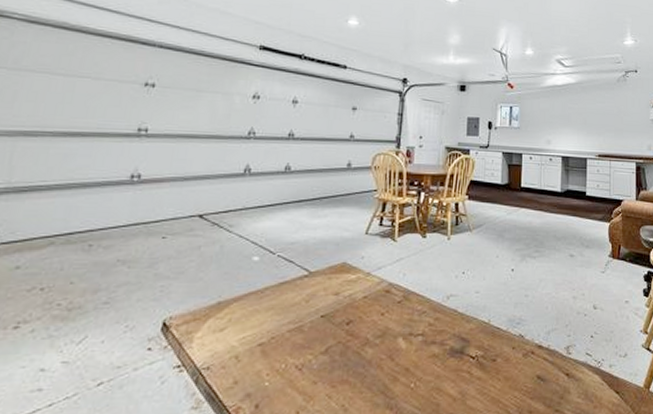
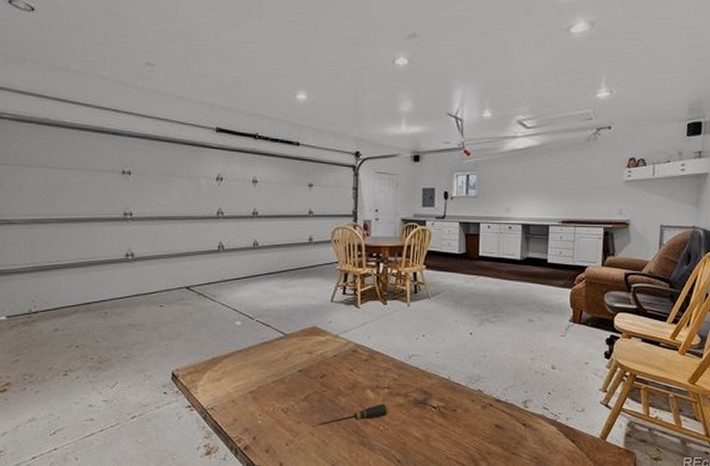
screwdriver: none [336,354,423,386] -> present [317,404,389,426]

